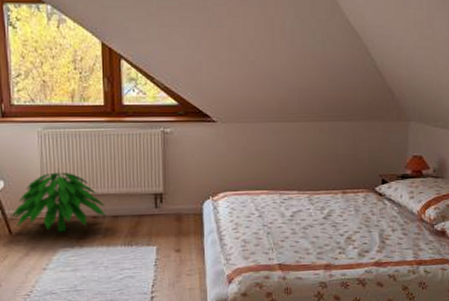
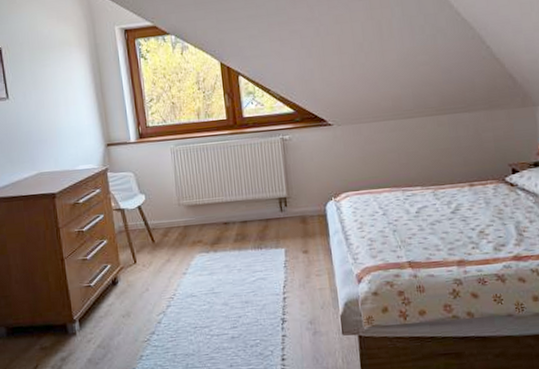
indoor plant: present [11,169,107,232] -> none [152,181,237,239]

